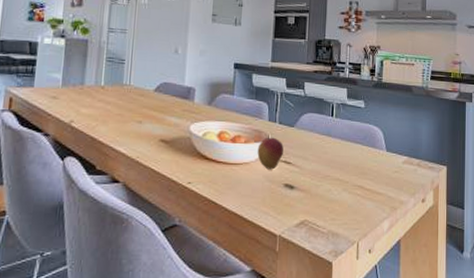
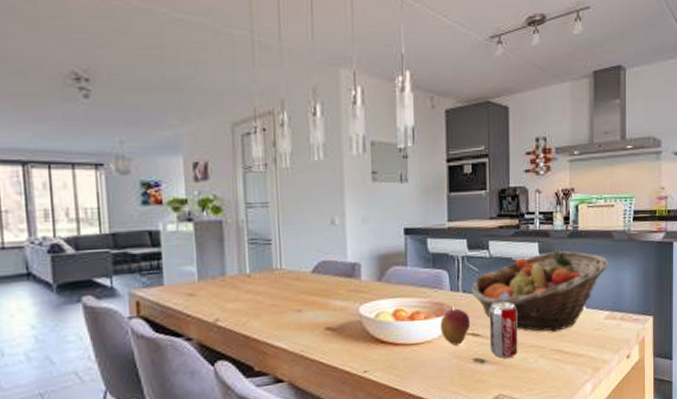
fruit basket: none [287,97,408,169] -> present [472,250,608,332]
beverage can: none [299,136,325,188] -> present [489,302,518,359]

